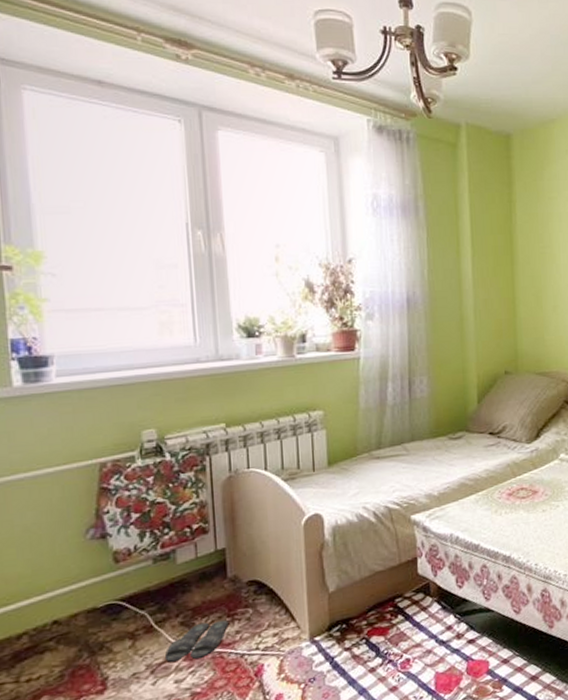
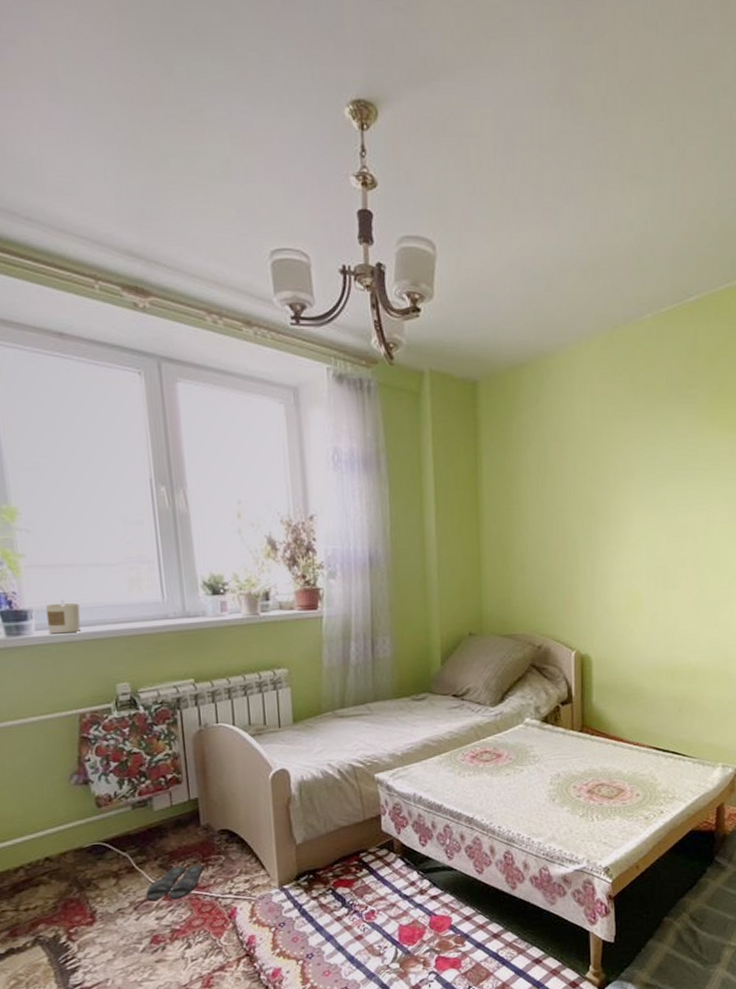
candle: none [68,344,106,380] -> present [45,599,81,634]

